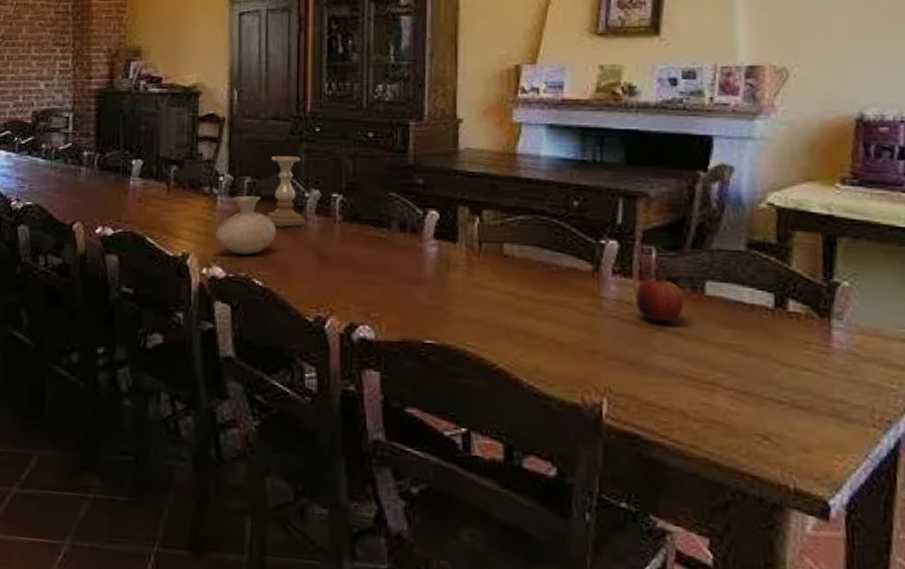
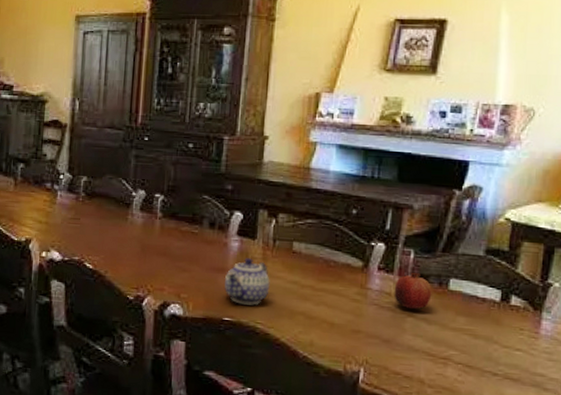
vase: present [214,195,277,254] -> none [53,192,107,242]
candle holder: present [267,155,306,227] -> none [99,159,132,221]
teapot: none [422,265,479,324] -> present [224,258,270,306]

